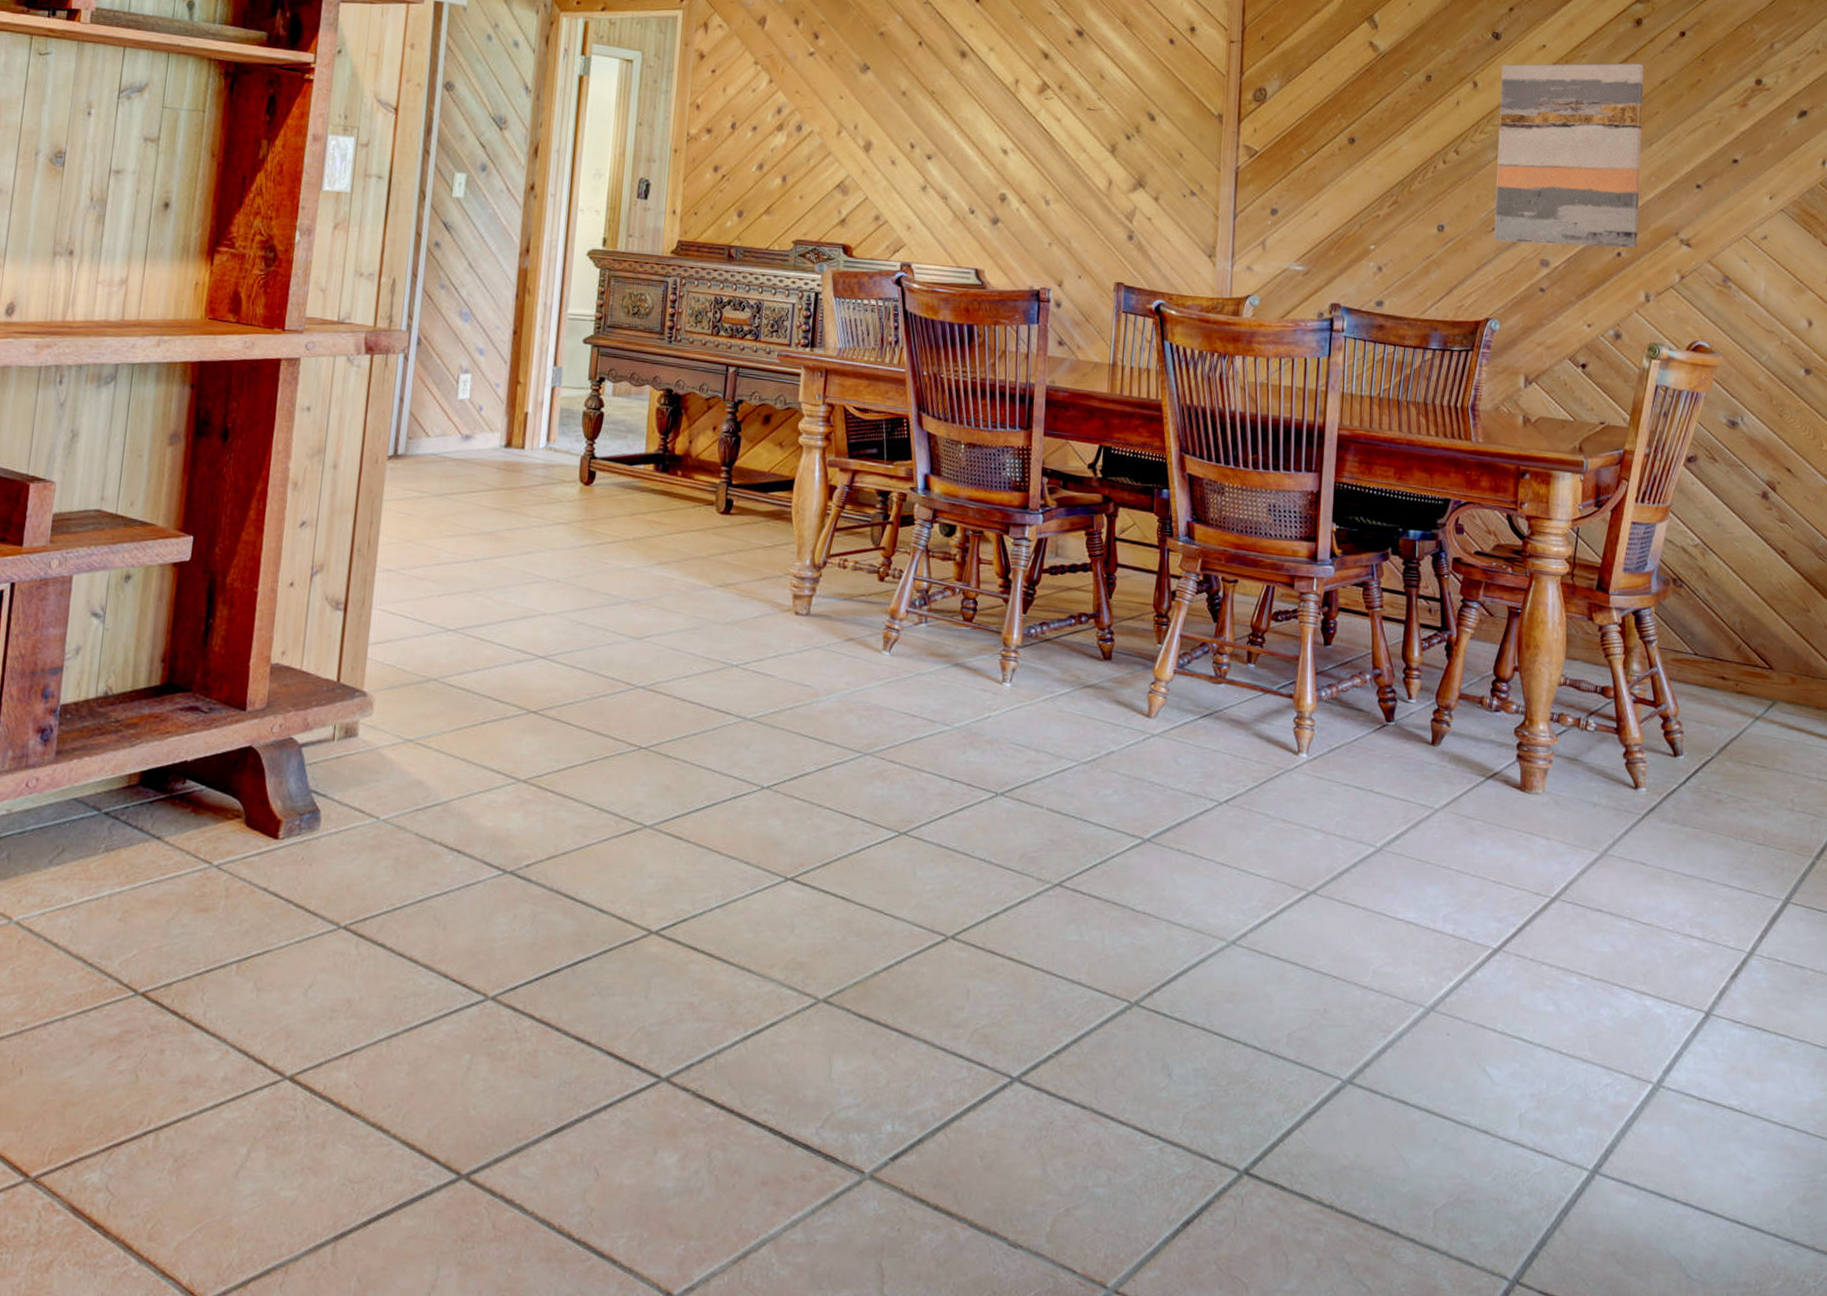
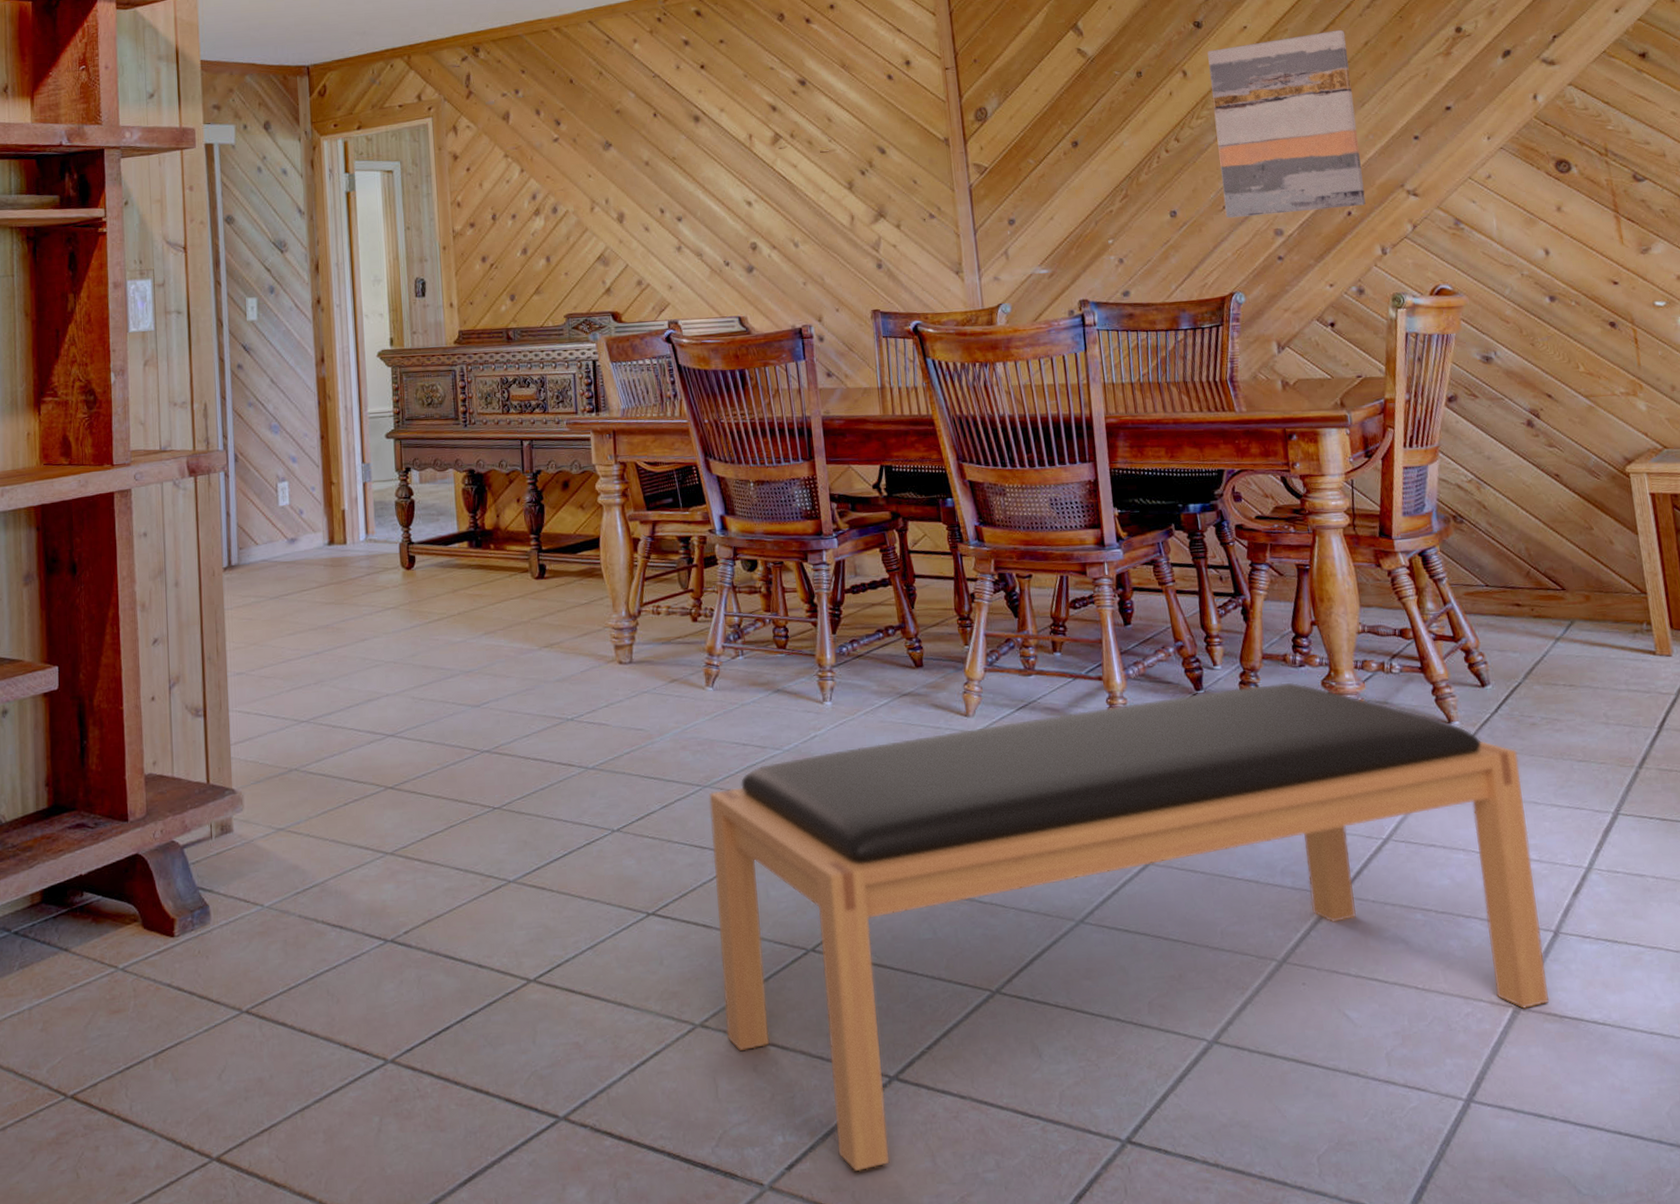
bench: none [849,725,1698,1171] -> present [709,682,1549,1172]

